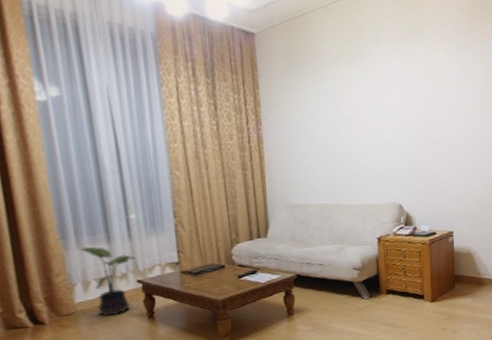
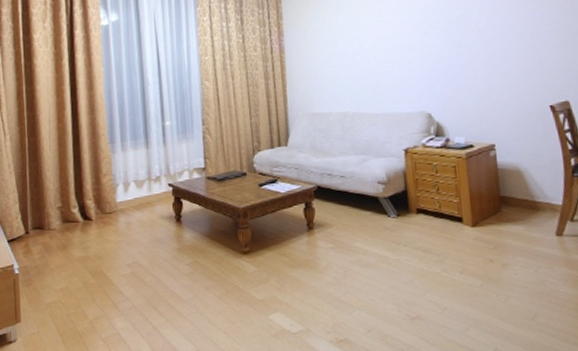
potted plant: present [80,246,136,316] -> none [124,150,168,216]

